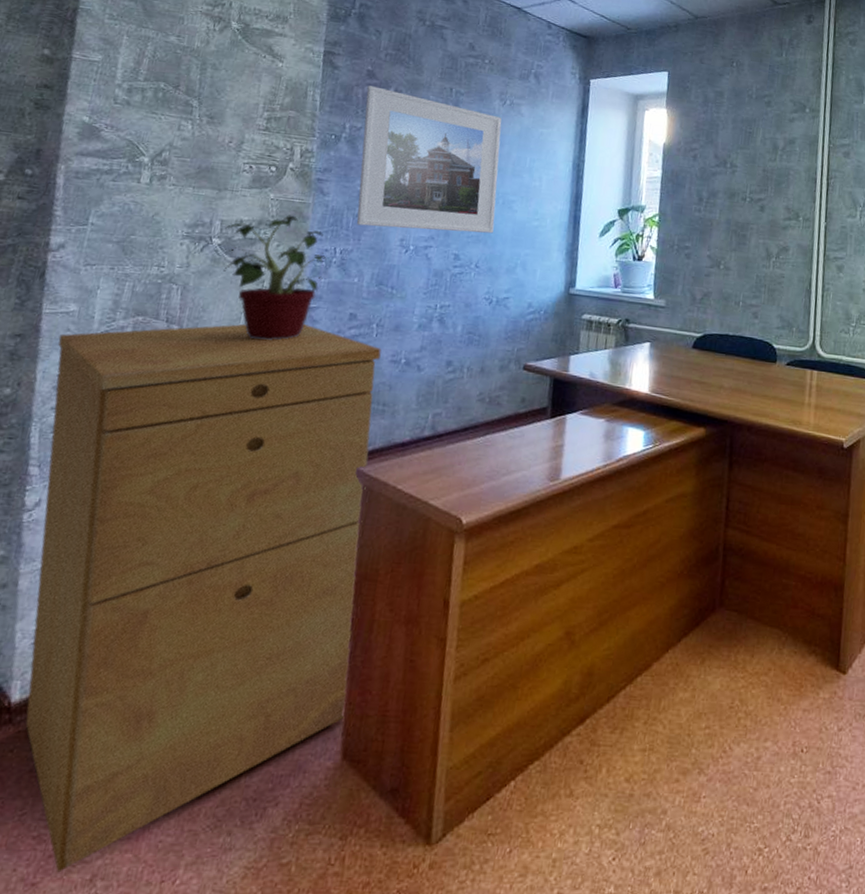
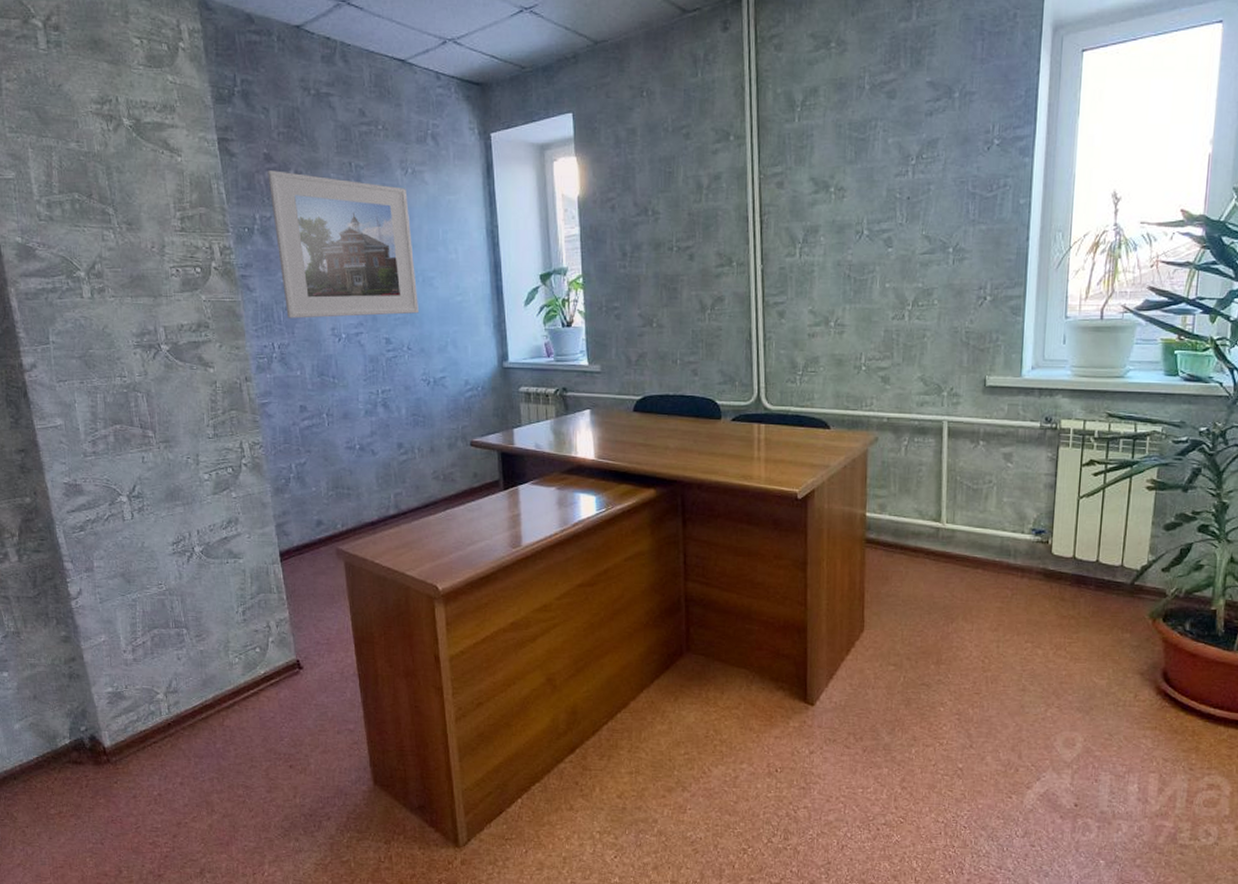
filing cabinet: present [25,324,382,873] -> none [55,420,369,868]
potted plant: present [223,215,327,341] -> none [168,315,268,438]

